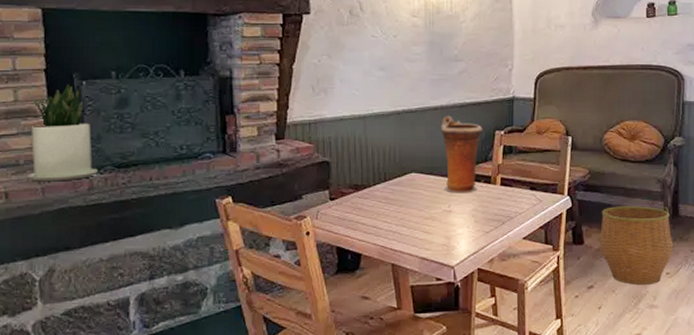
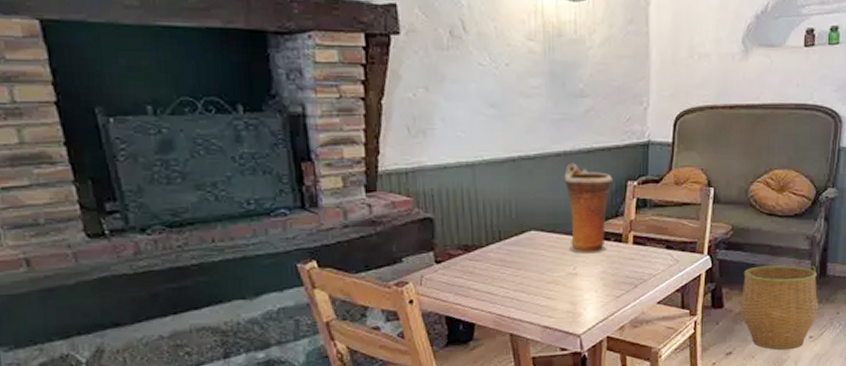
planter: present [26,84,98,182] -> none [35,121,144,246]

